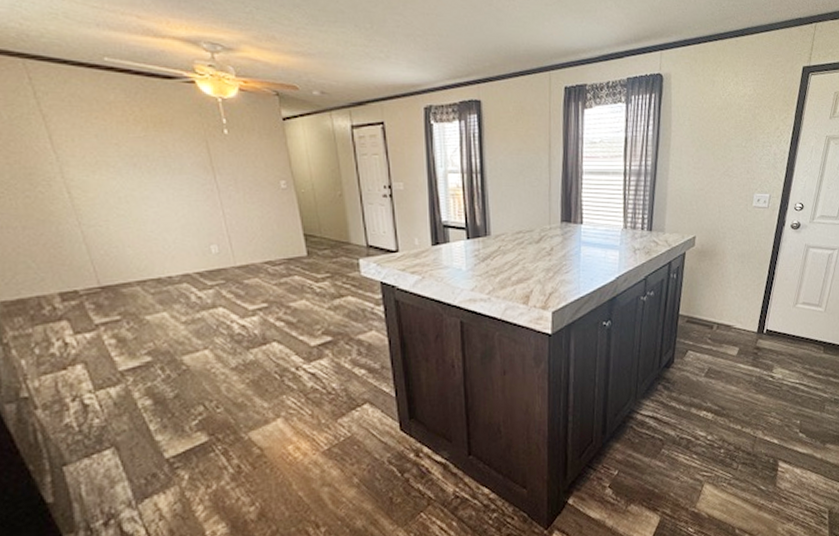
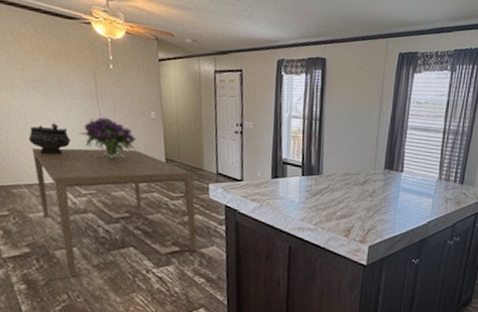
vessel: none [135,205,186,243] -> present [29,123,71,155]
dining table: none [139,228,351,384] -> present [31,147,196,277]
bouquet: none [195,192,267,239] -> present [78,117,137,158]

